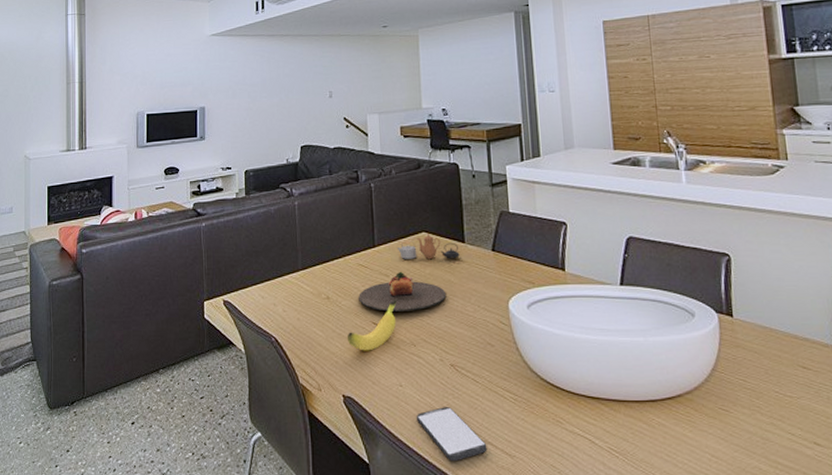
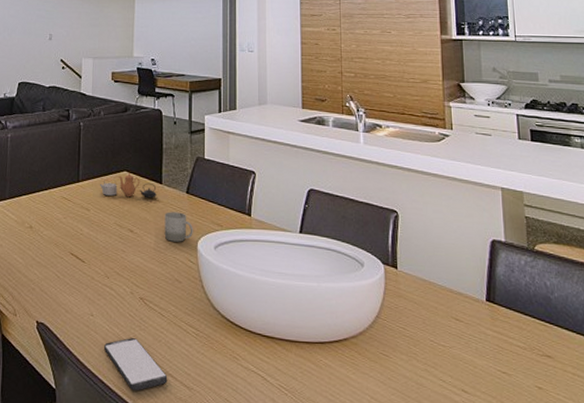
banana: present [347,300,397,351] -> none [45,233,95,280]
plate: present [359,271,447,312] -> none [60,206,142,245]
cup: none [470,271,503,304] -> present [164,212,193,242]

